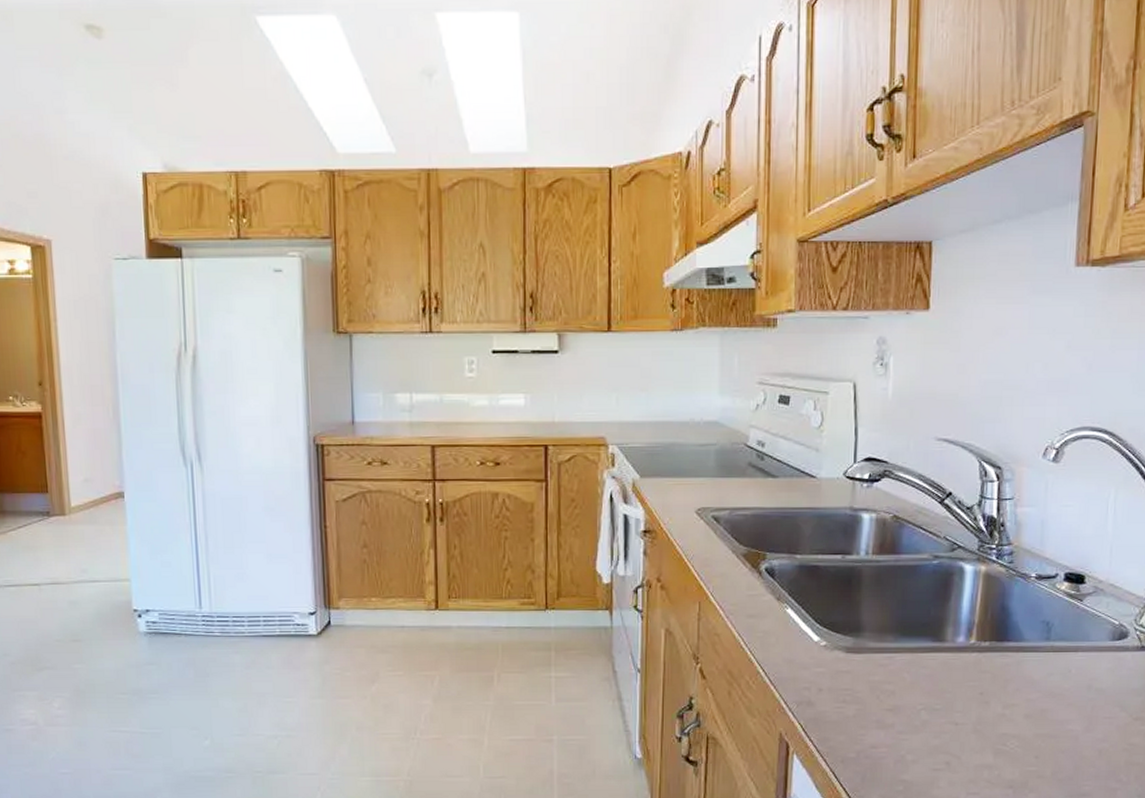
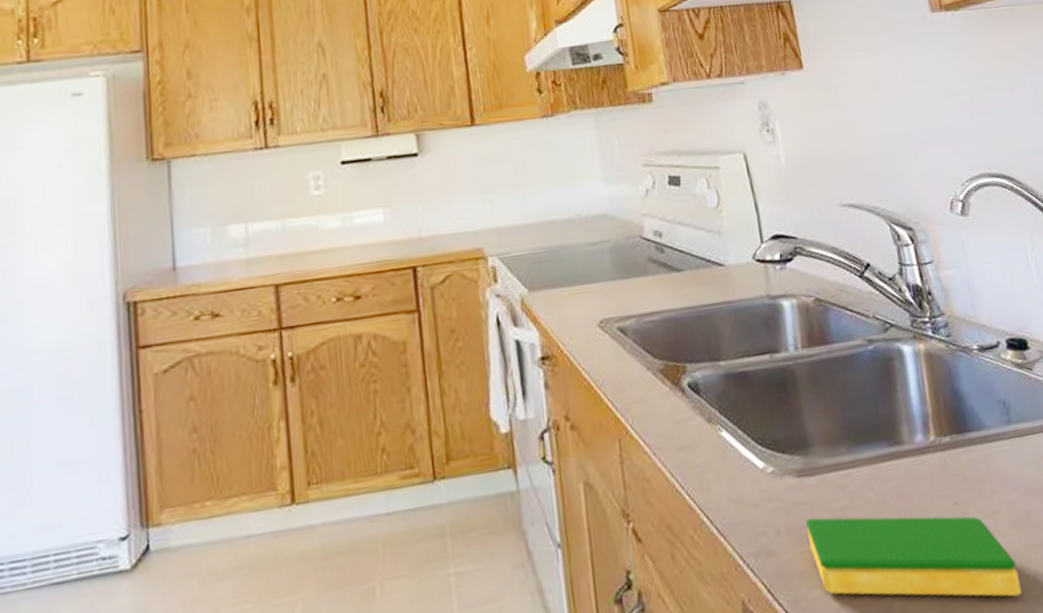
dish sponge: none [845,685,1022,769] -> present [806,516,1022,597]

